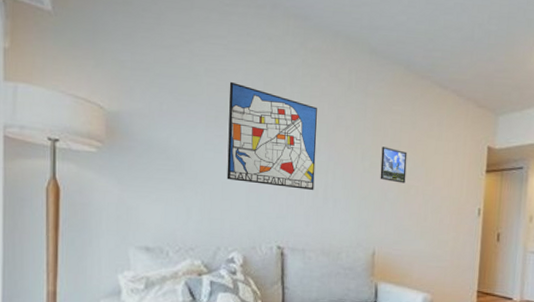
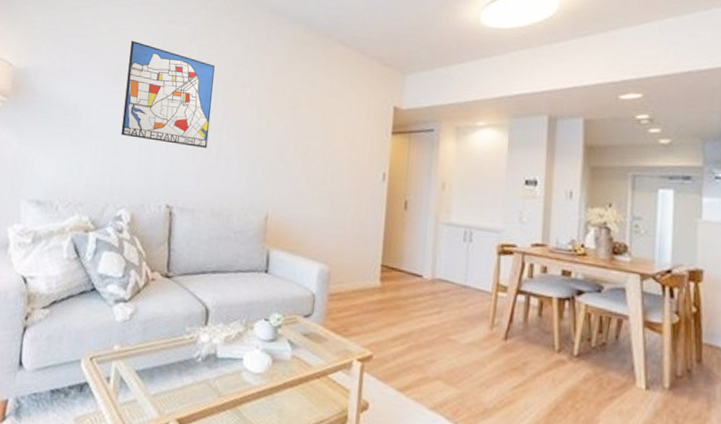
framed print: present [380,146,407,184] -> none [276,105,306,144]

